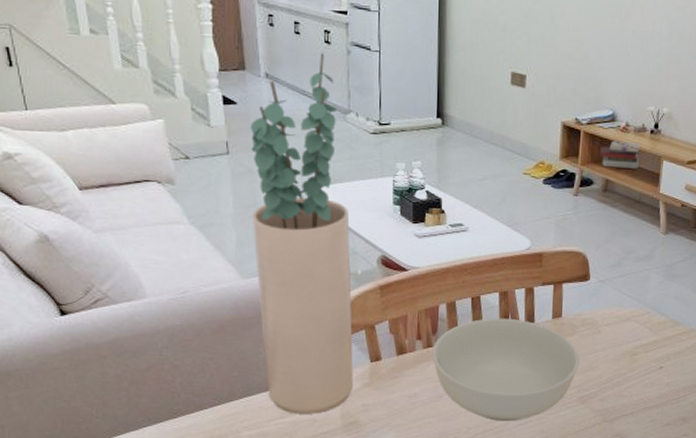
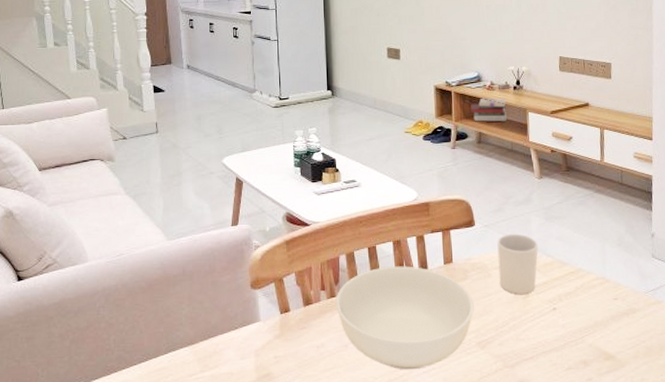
vase: present [251,53,353,414] -> none [176,45,265,368]
mug: none [608,290,654,352] -> present [497,233,538,294]

